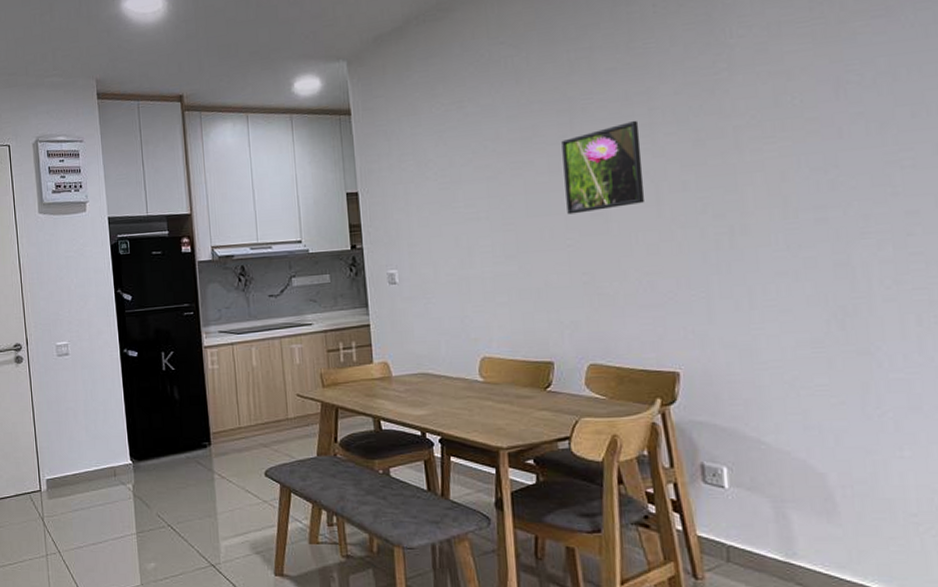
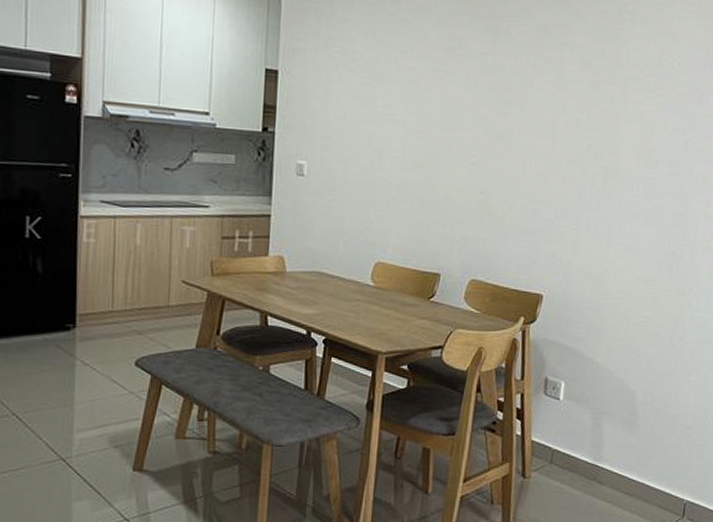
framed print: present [561,120,645,215] -> none [476,51,551,134]

